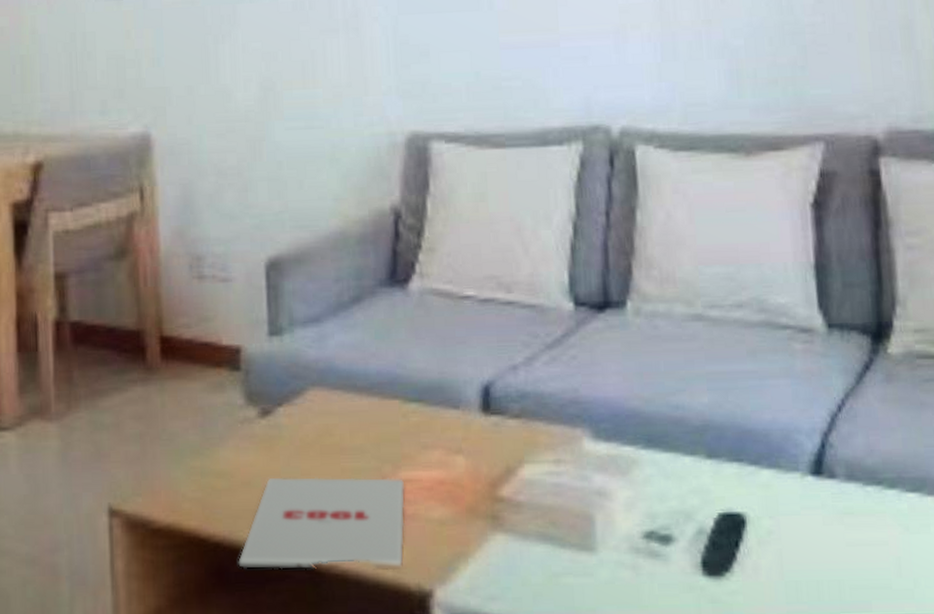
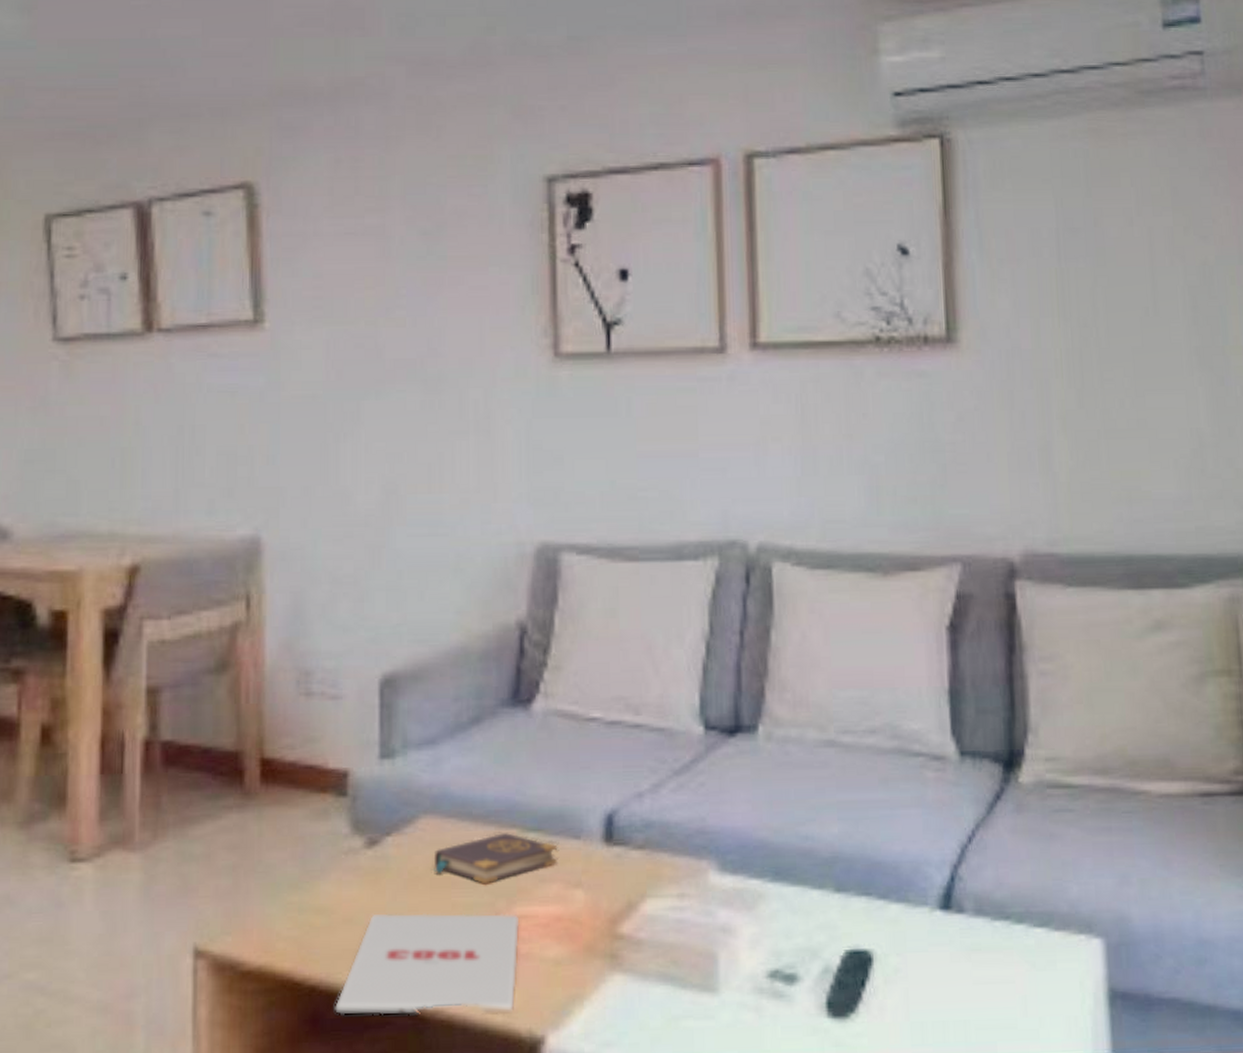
book: none [322,403,439,450] -> present [432,833,558,883]

